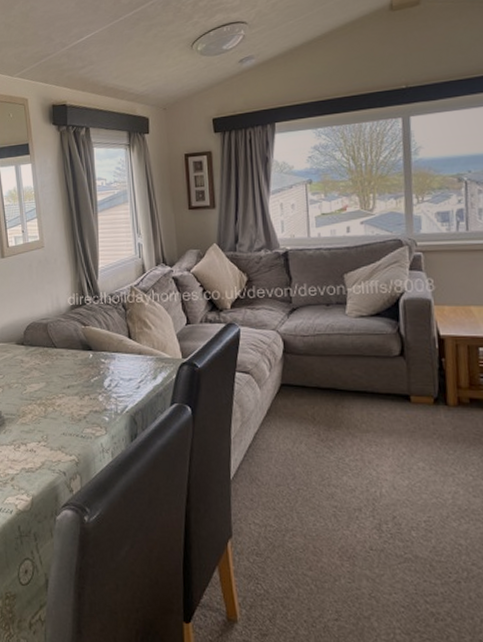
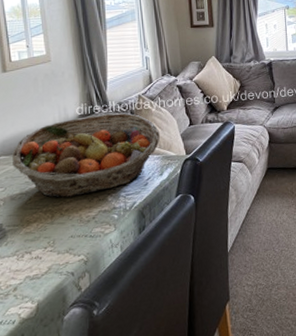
fruit basket: none [10,305,154,393] -> present [12,113,161,198]

